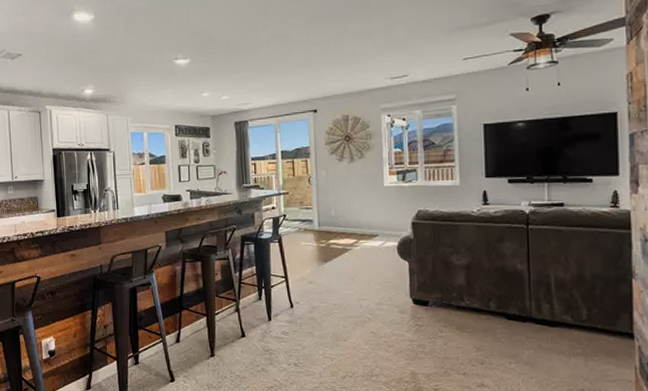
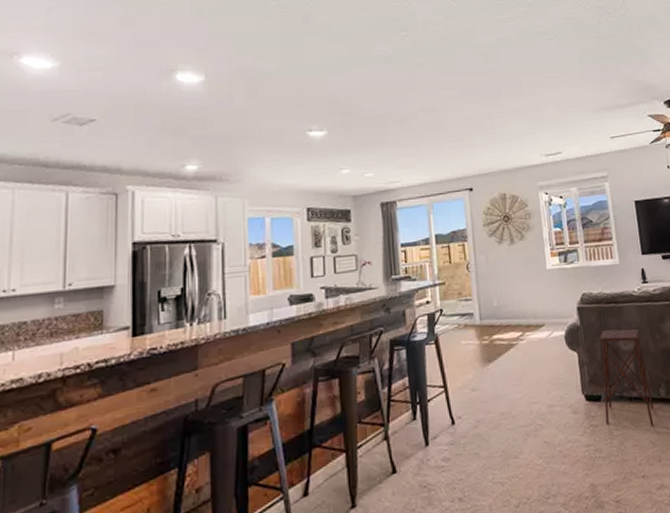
side table: none [431,245,482,333] -> present [600,329,655,426]

